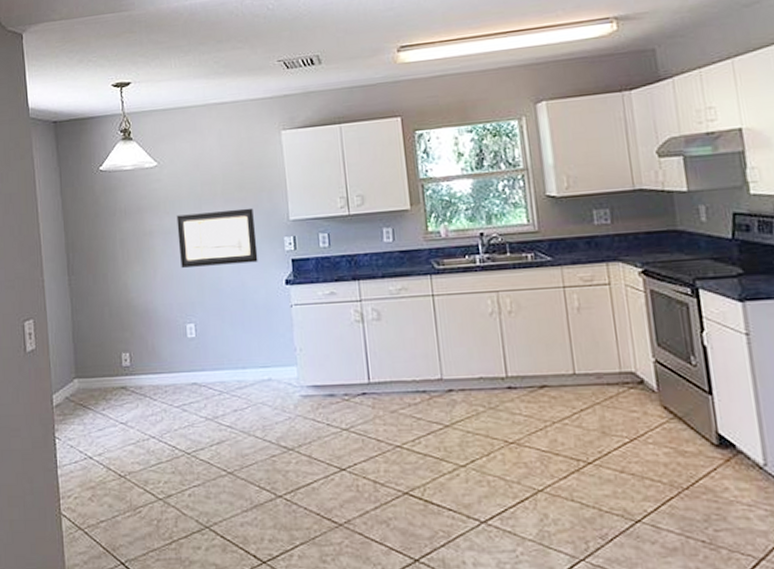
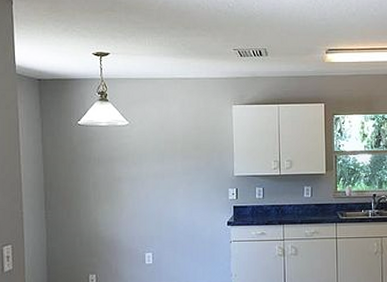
wall art: present [176,207,258,268] -> none [142,164,207,208]

